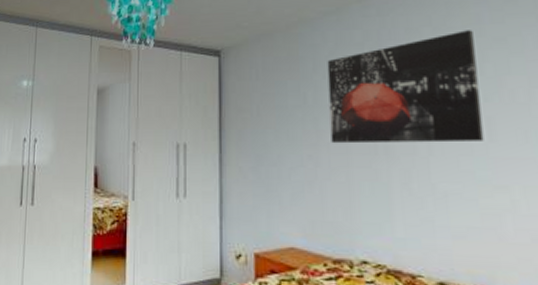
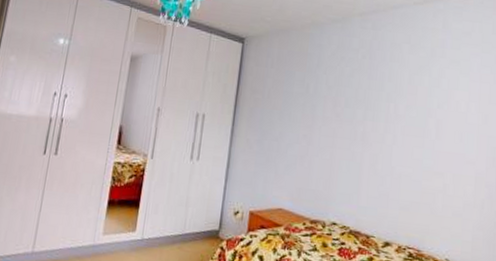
wall art: present [327,30,484,144] -> none [323,51,438,138]

